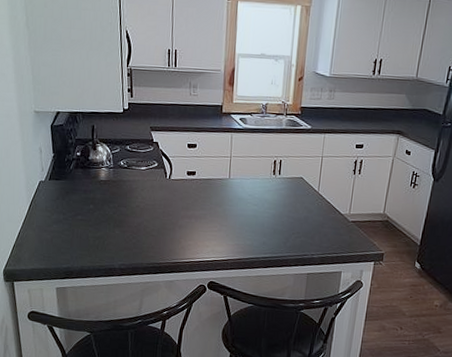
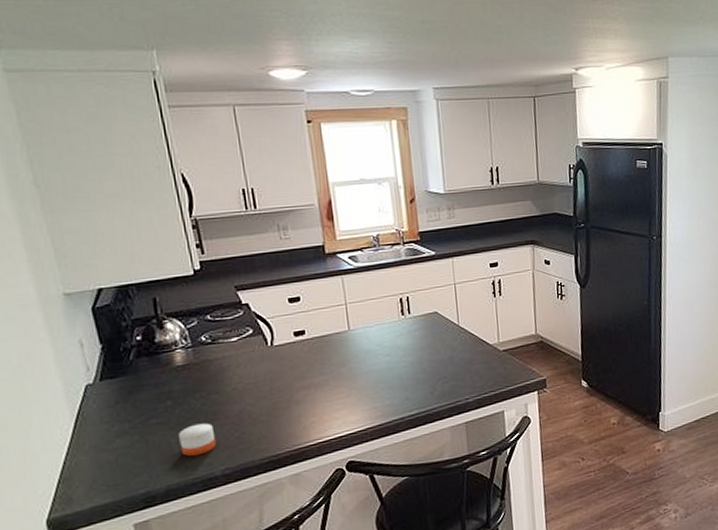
candle: none [94,226,119,250] -> present [179,423,216,457]

